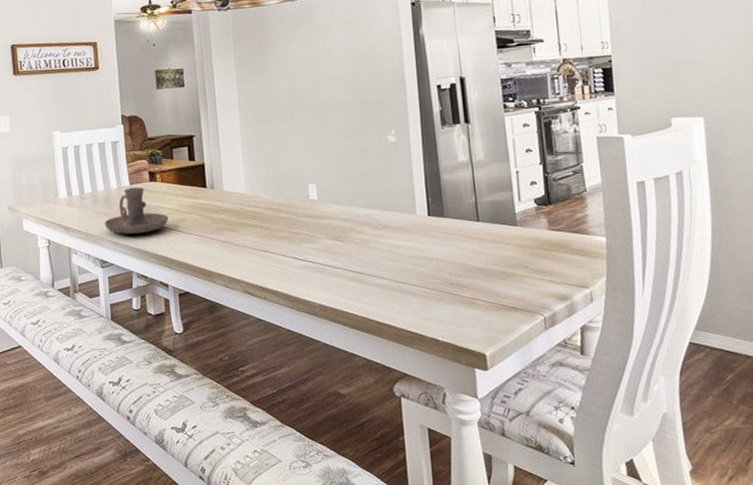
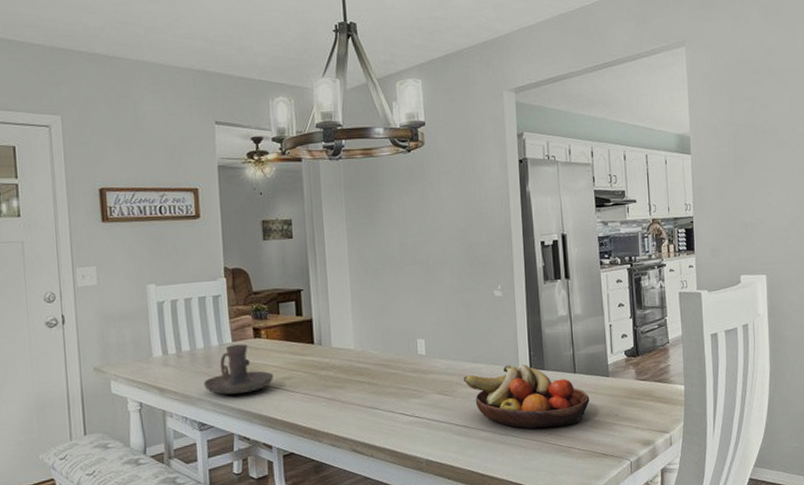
fruit bowl: none [357,211,496,278] -> present [464,364,590,429]

